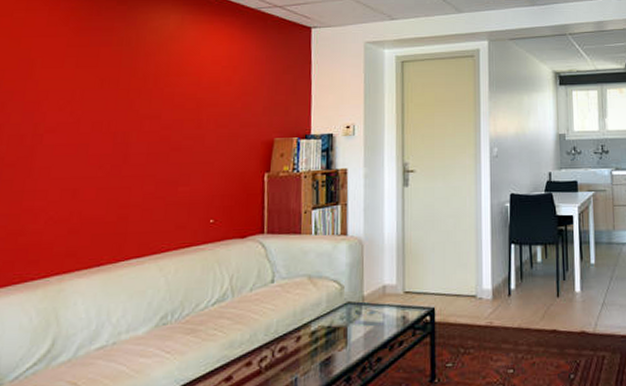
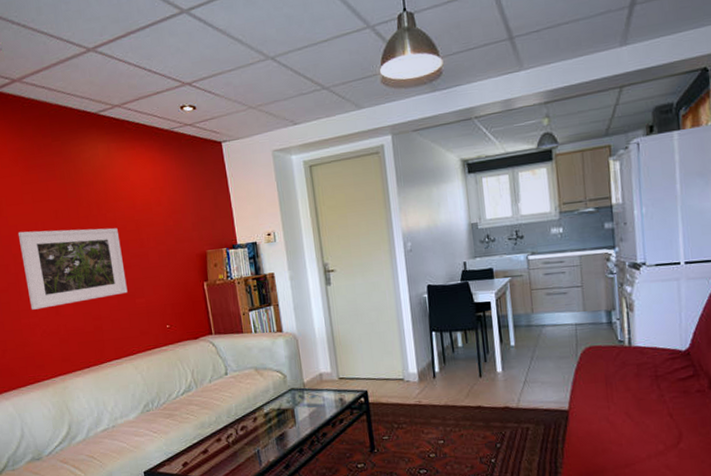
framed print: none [40,98,174,191] -> present [18,228,128,310]

